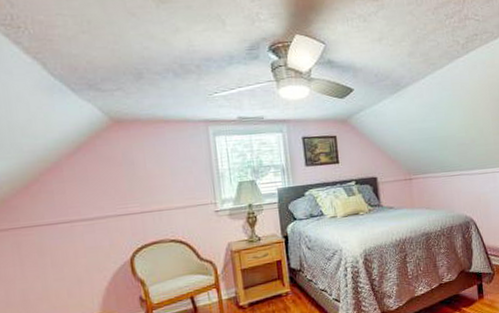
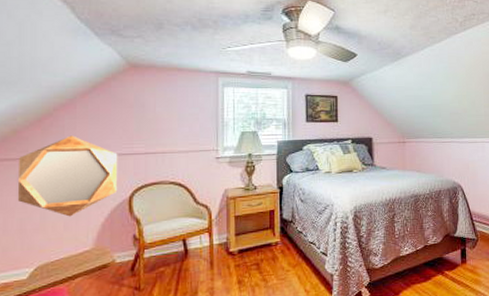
home mirror: none [11,200,118,284] -> present [17,135,118,217]

